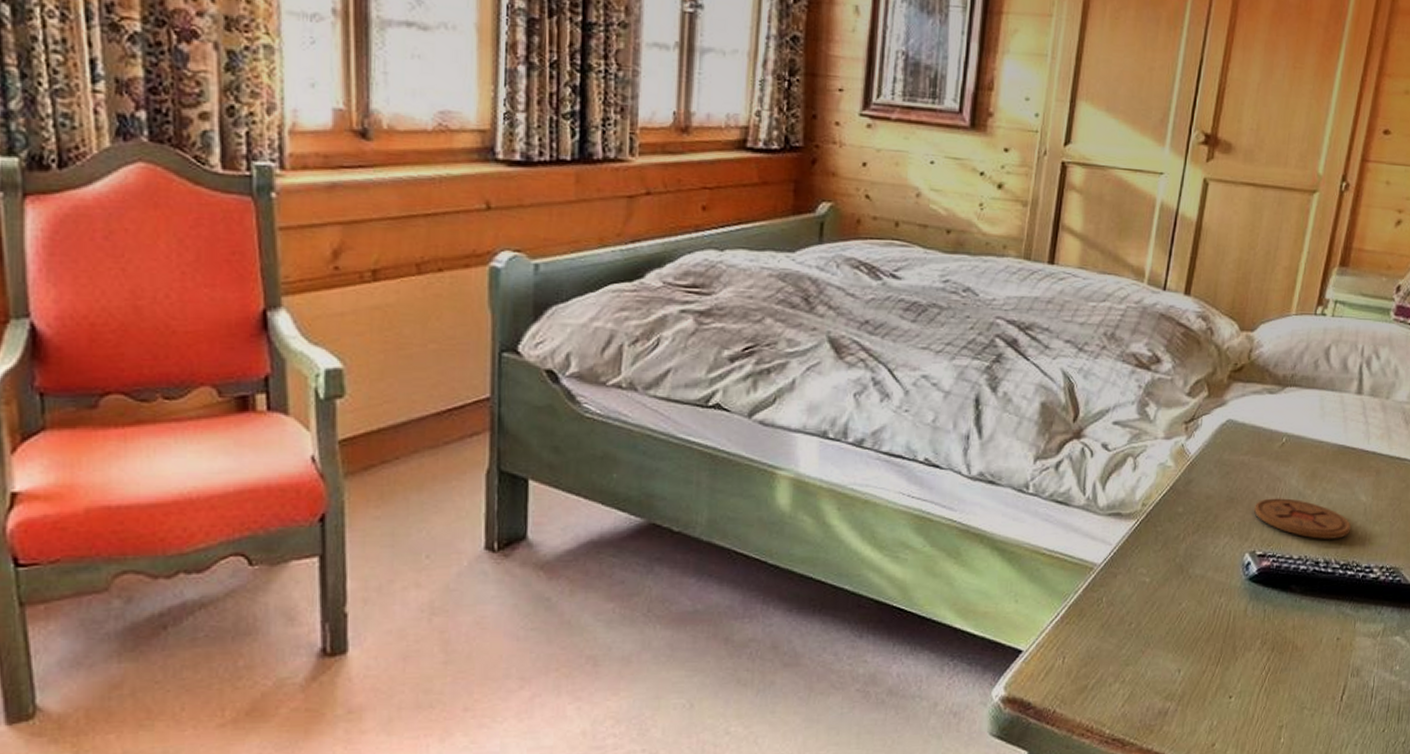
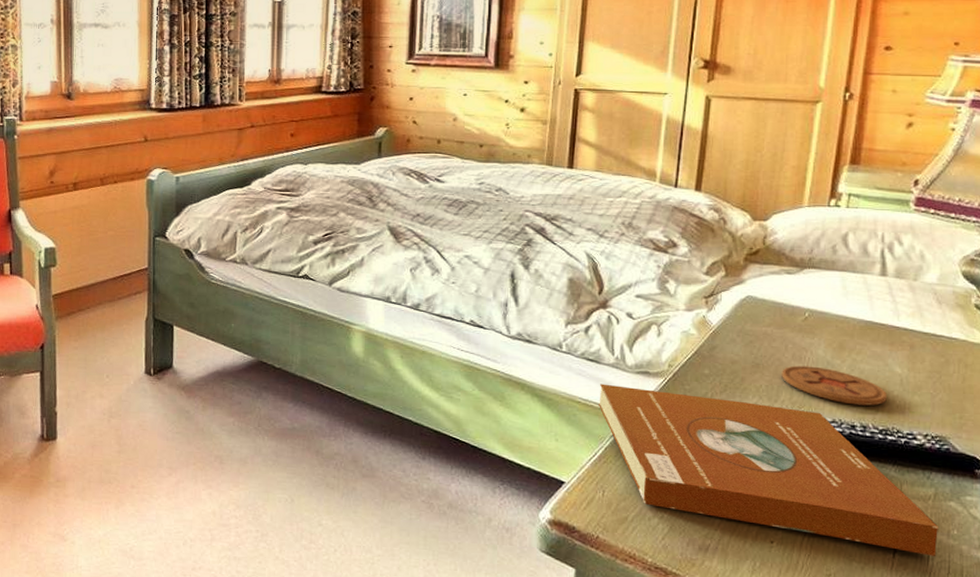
book: none [1064,530,1384,695] -> present [597,384,939,556]

